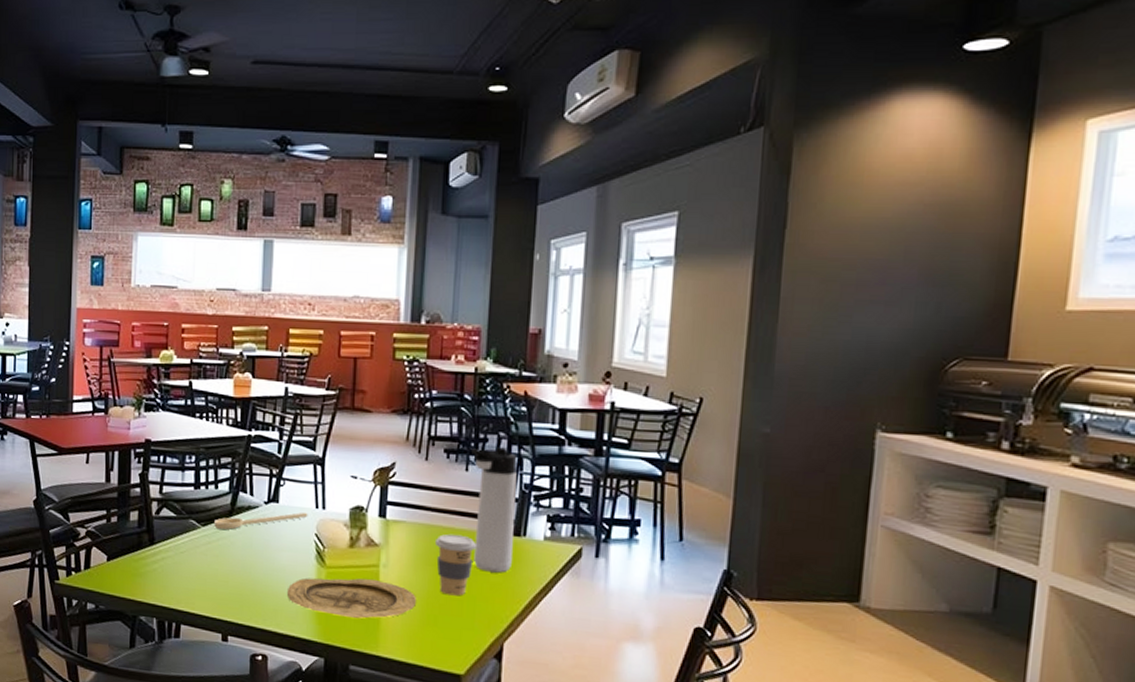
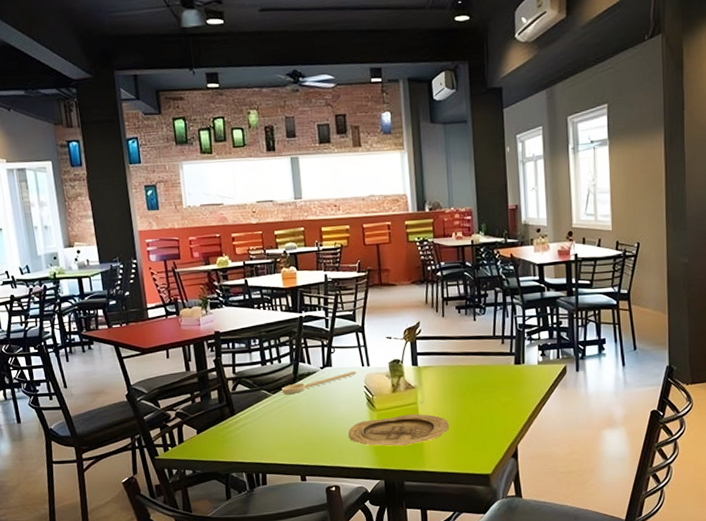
coffee cup: present [436,534,476,596] -> none [458,369,489,417]
thermos bottle: present [472,447,518,573] -> none [476,299,517,395]

